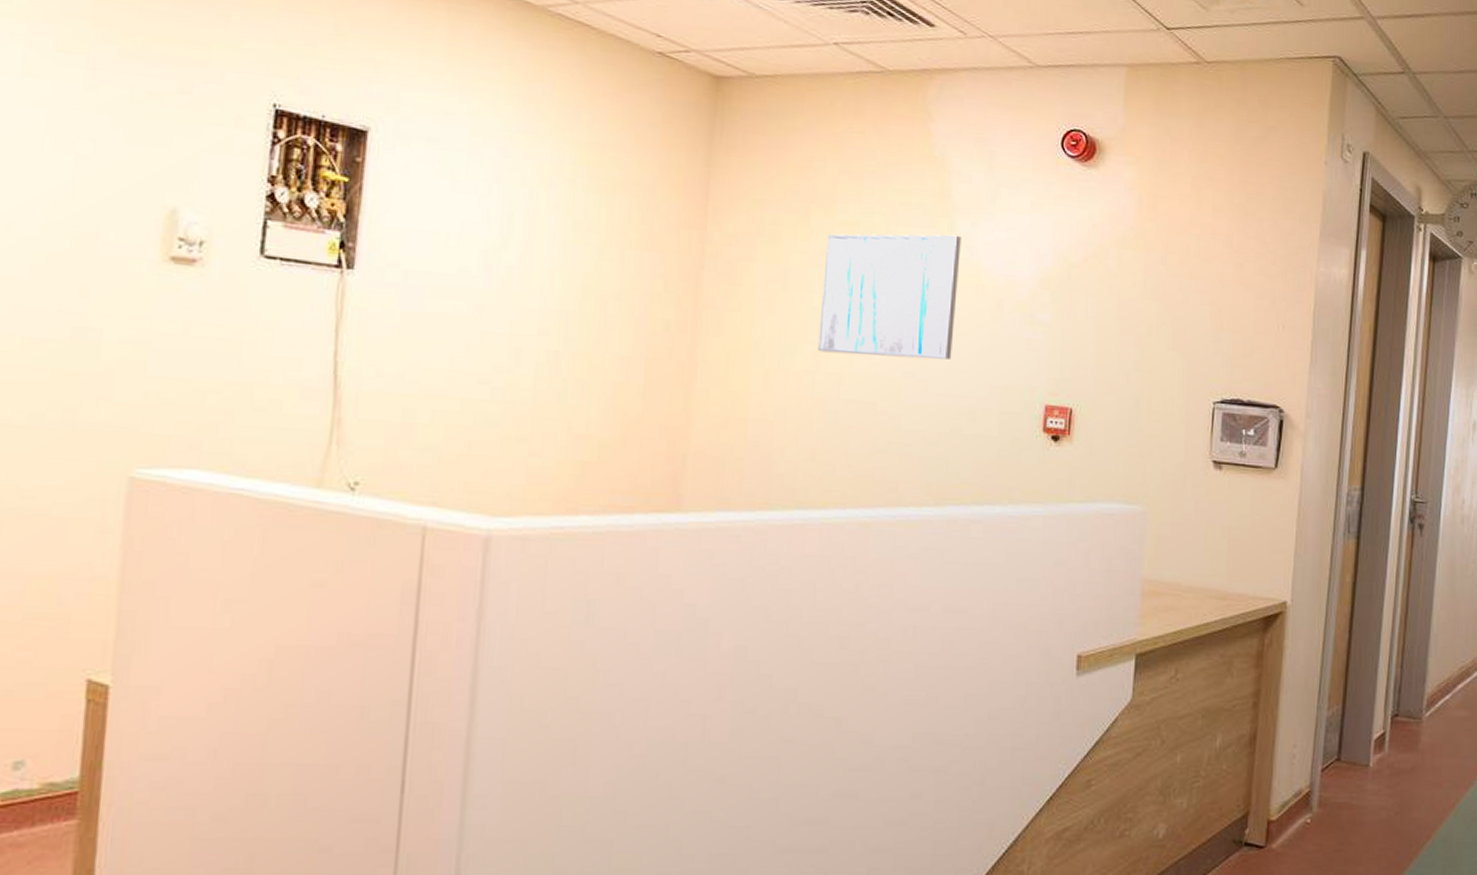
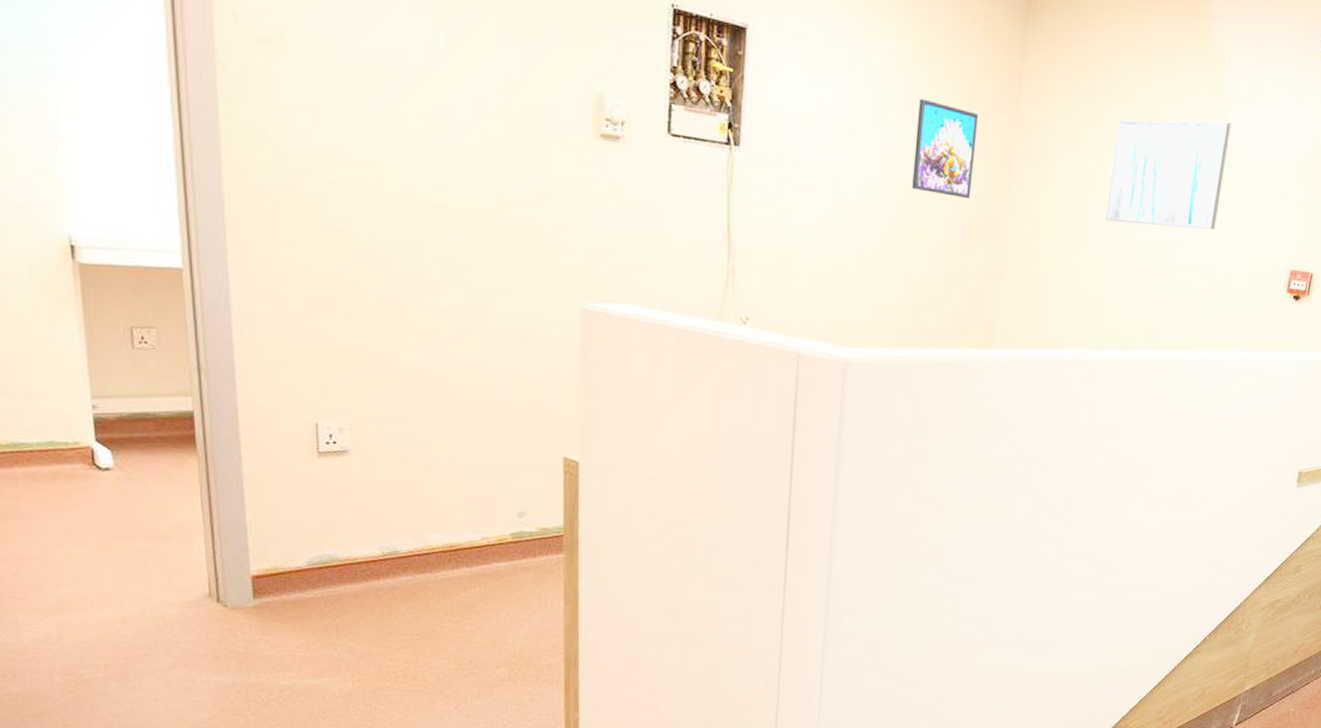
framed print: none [575,211,657,328] -> present [912,98,979,198]

